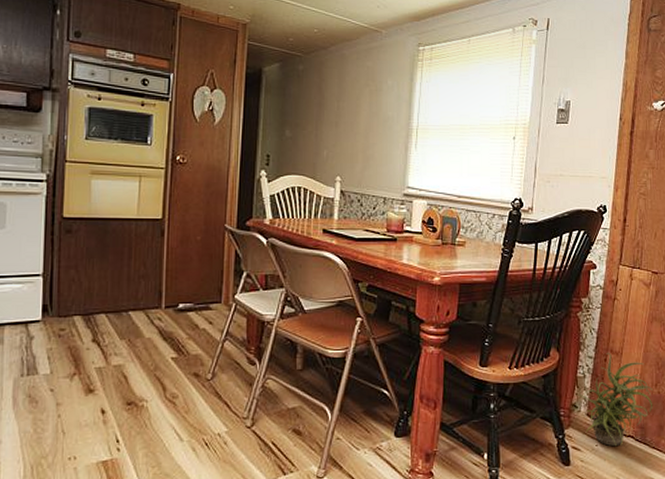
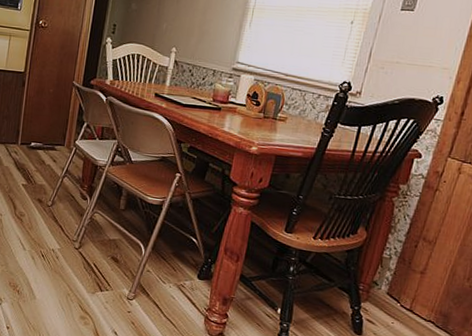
potted plant: present [578,352,653,447] -> none [381,239,464,328]

